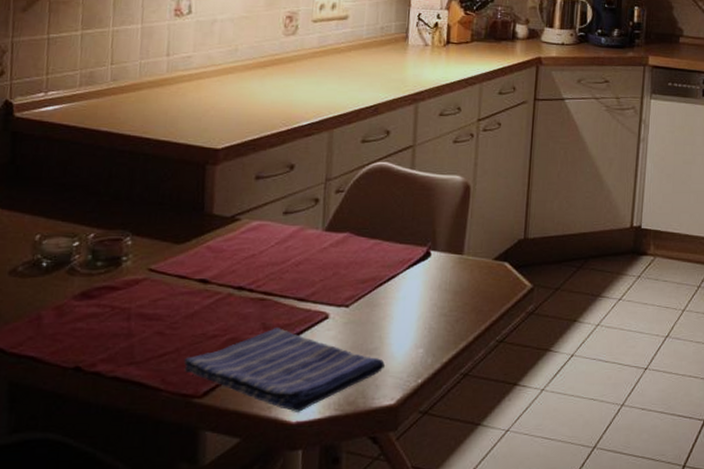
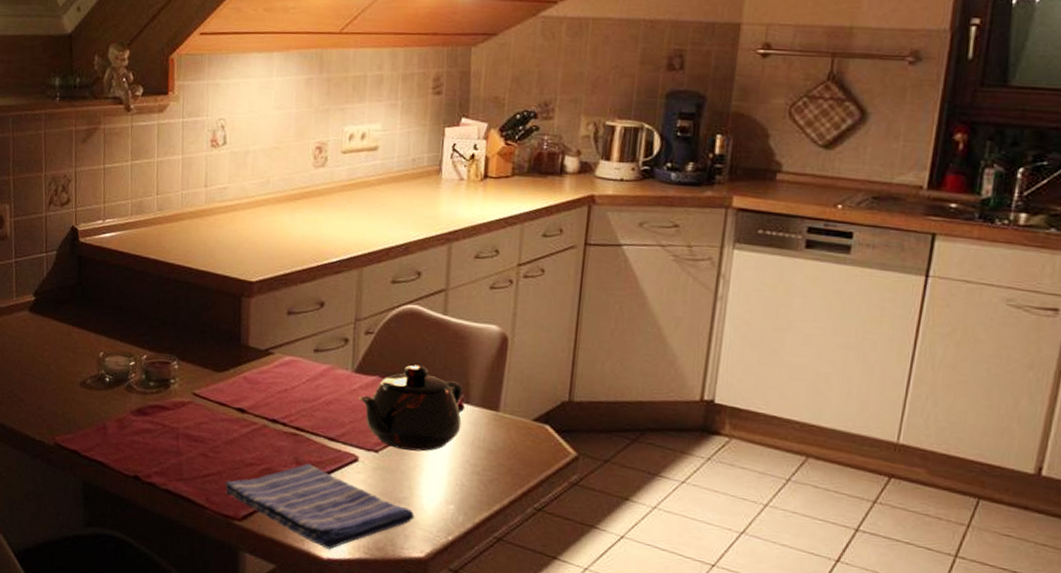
teapot: none [328,218,429,301] -> present [358,364,462,452]

